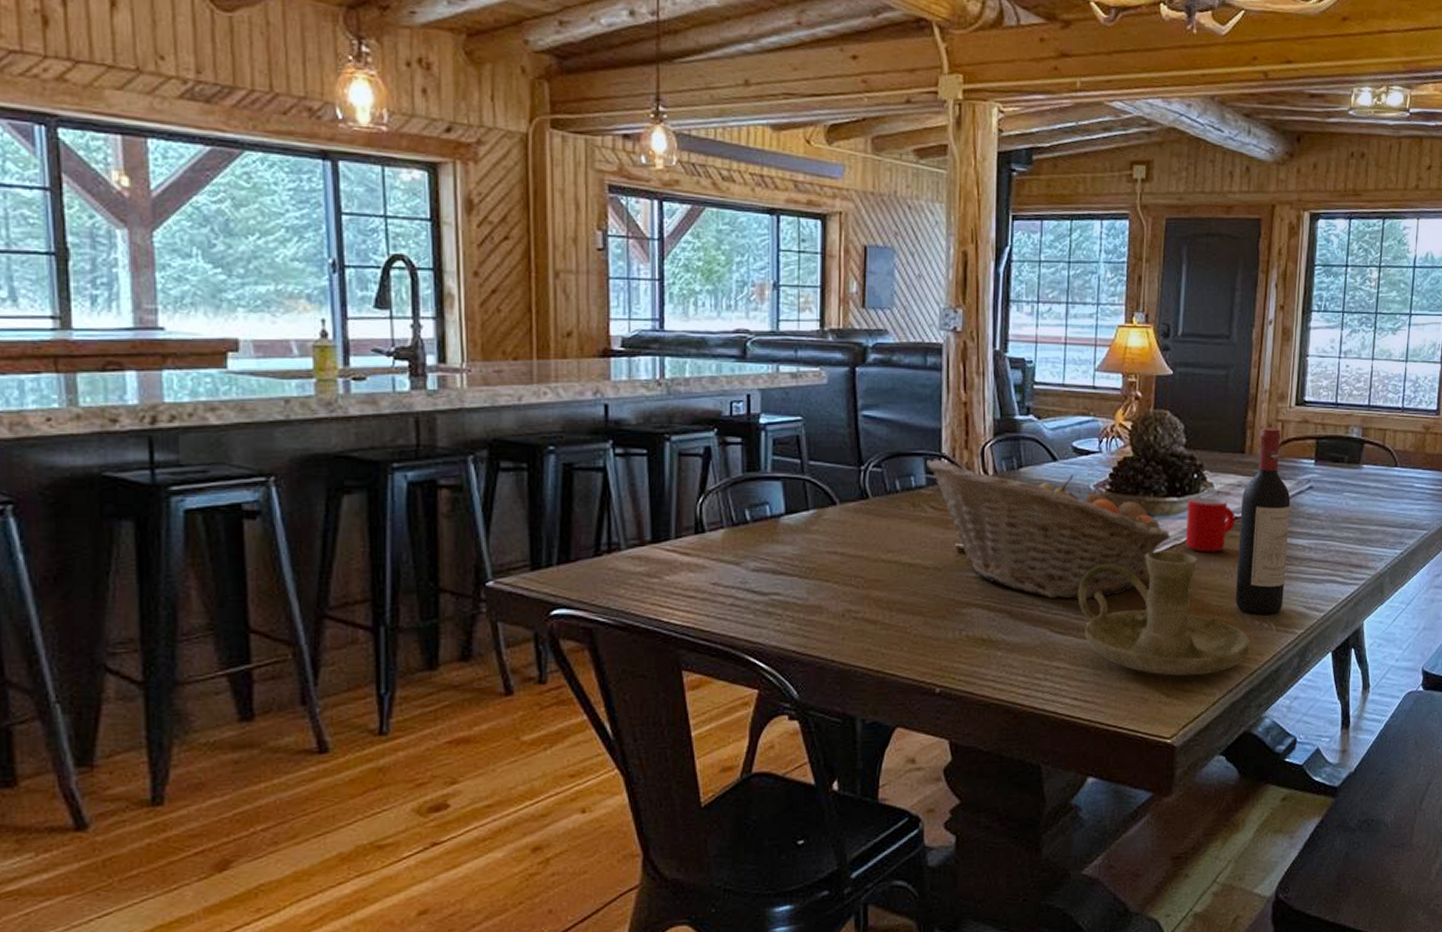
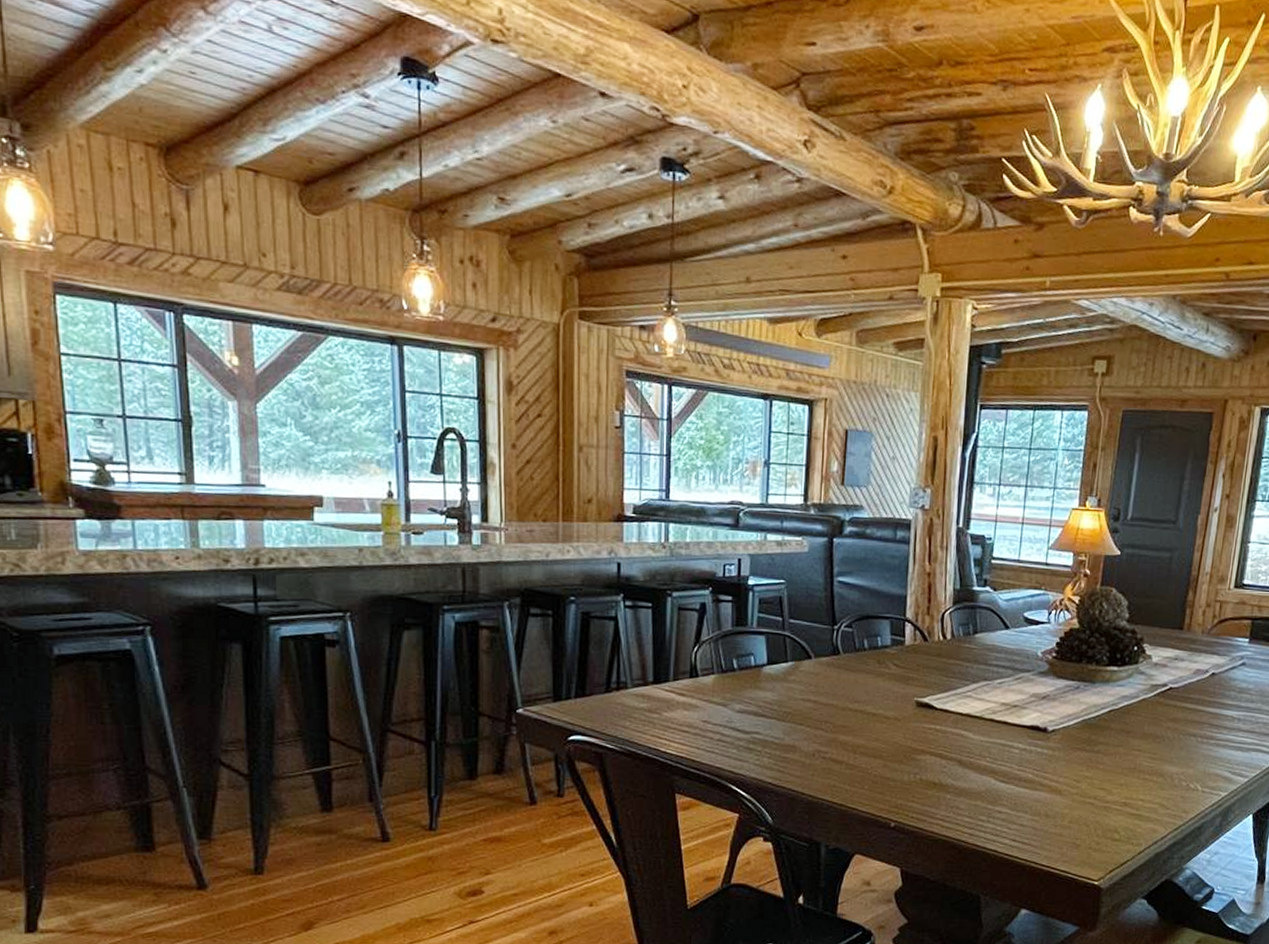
fruit basket: present [927,459,1171,599] -> none [892,622,1109,754]
candle holder: present [1078,550,1251,677] -> none [1021,714,1178,828]
mug: present [1185,497,1235,552] -> none [1122,667,1171,718]
wine bottle: present [1236,428,1291,615] -> none [1166,607,1224,777]

